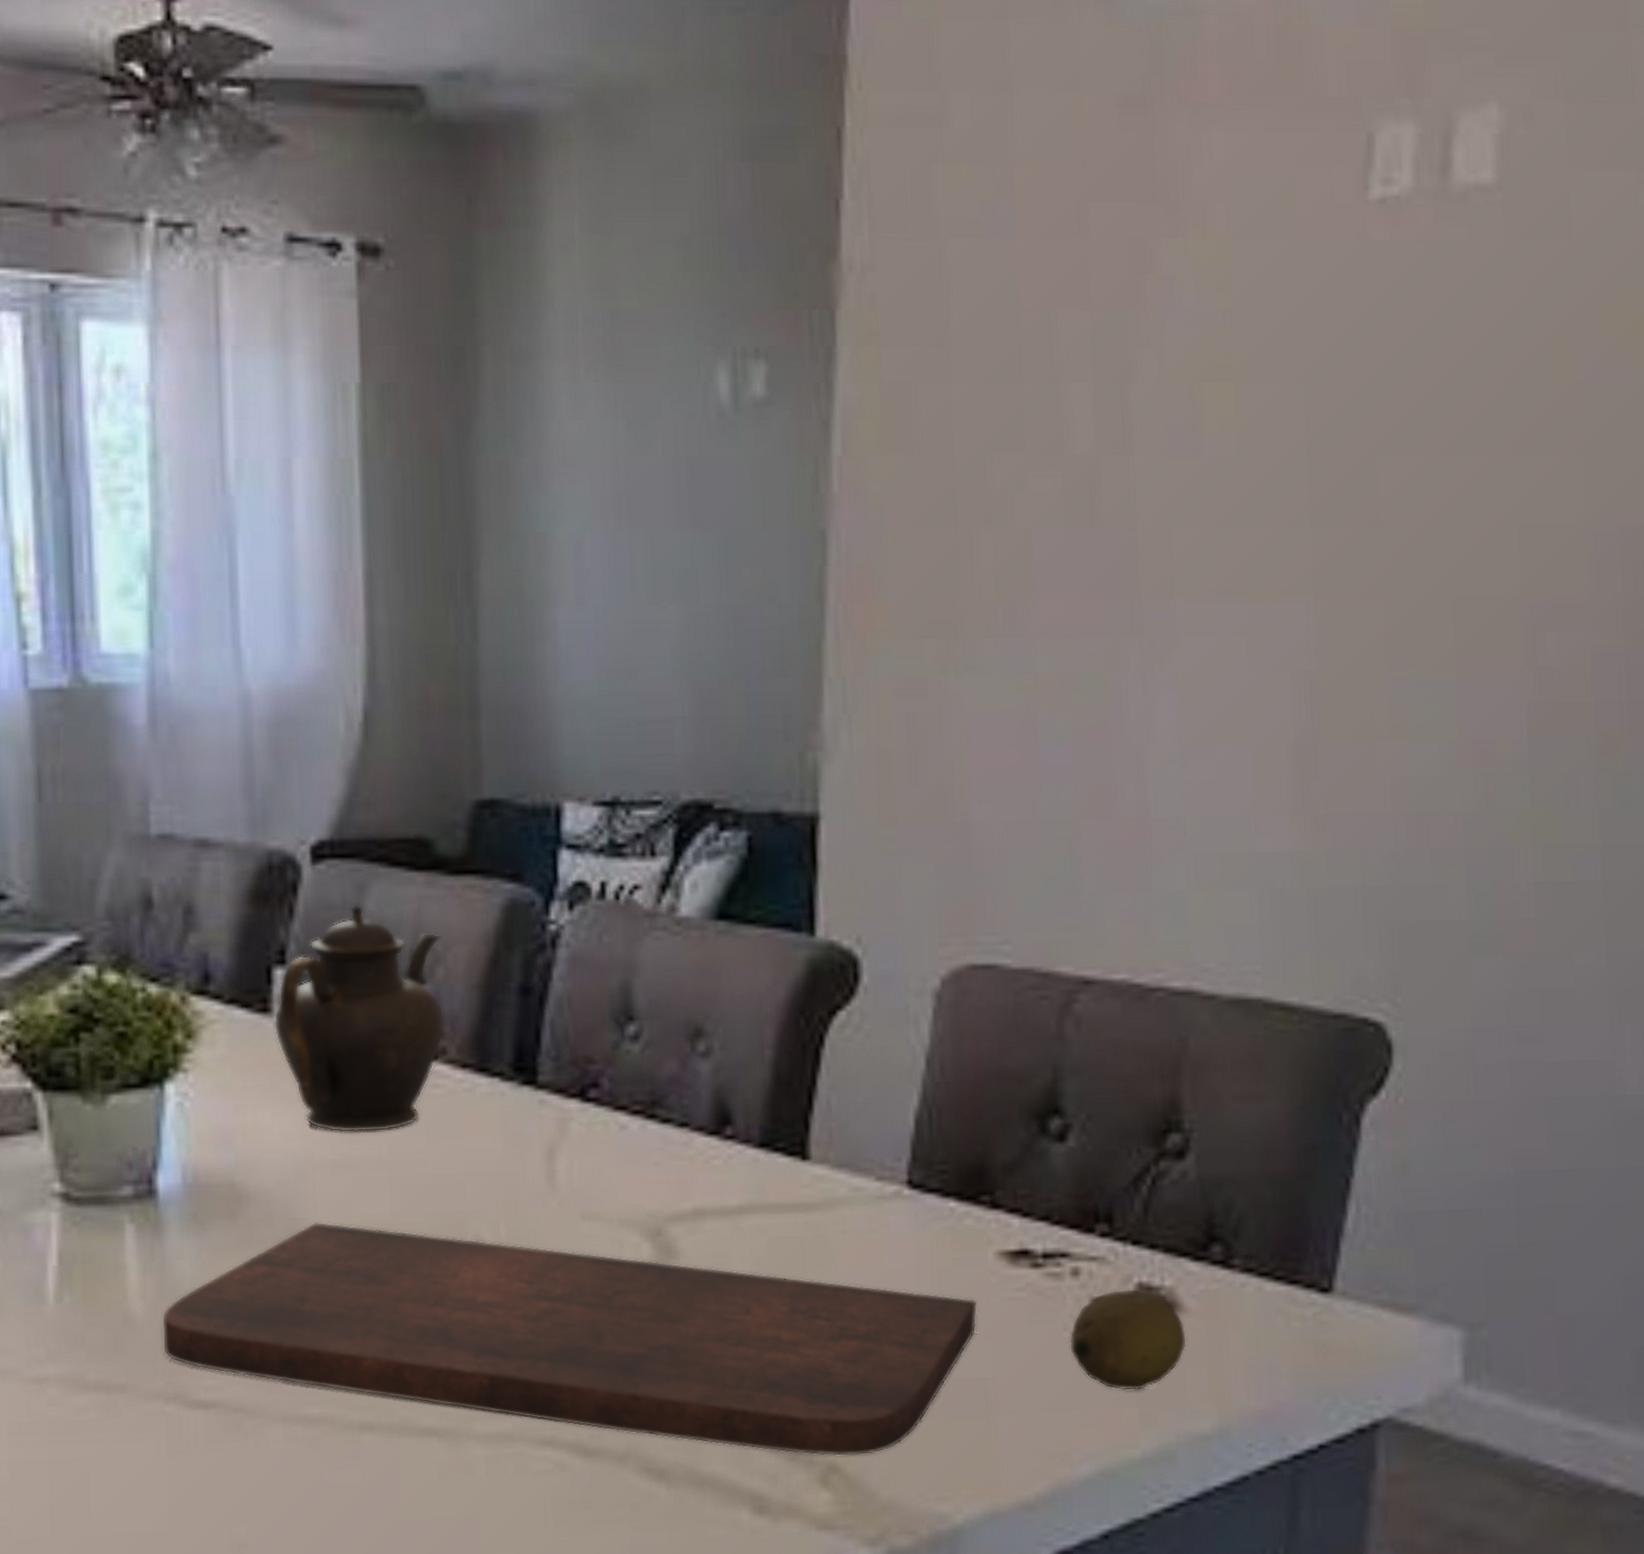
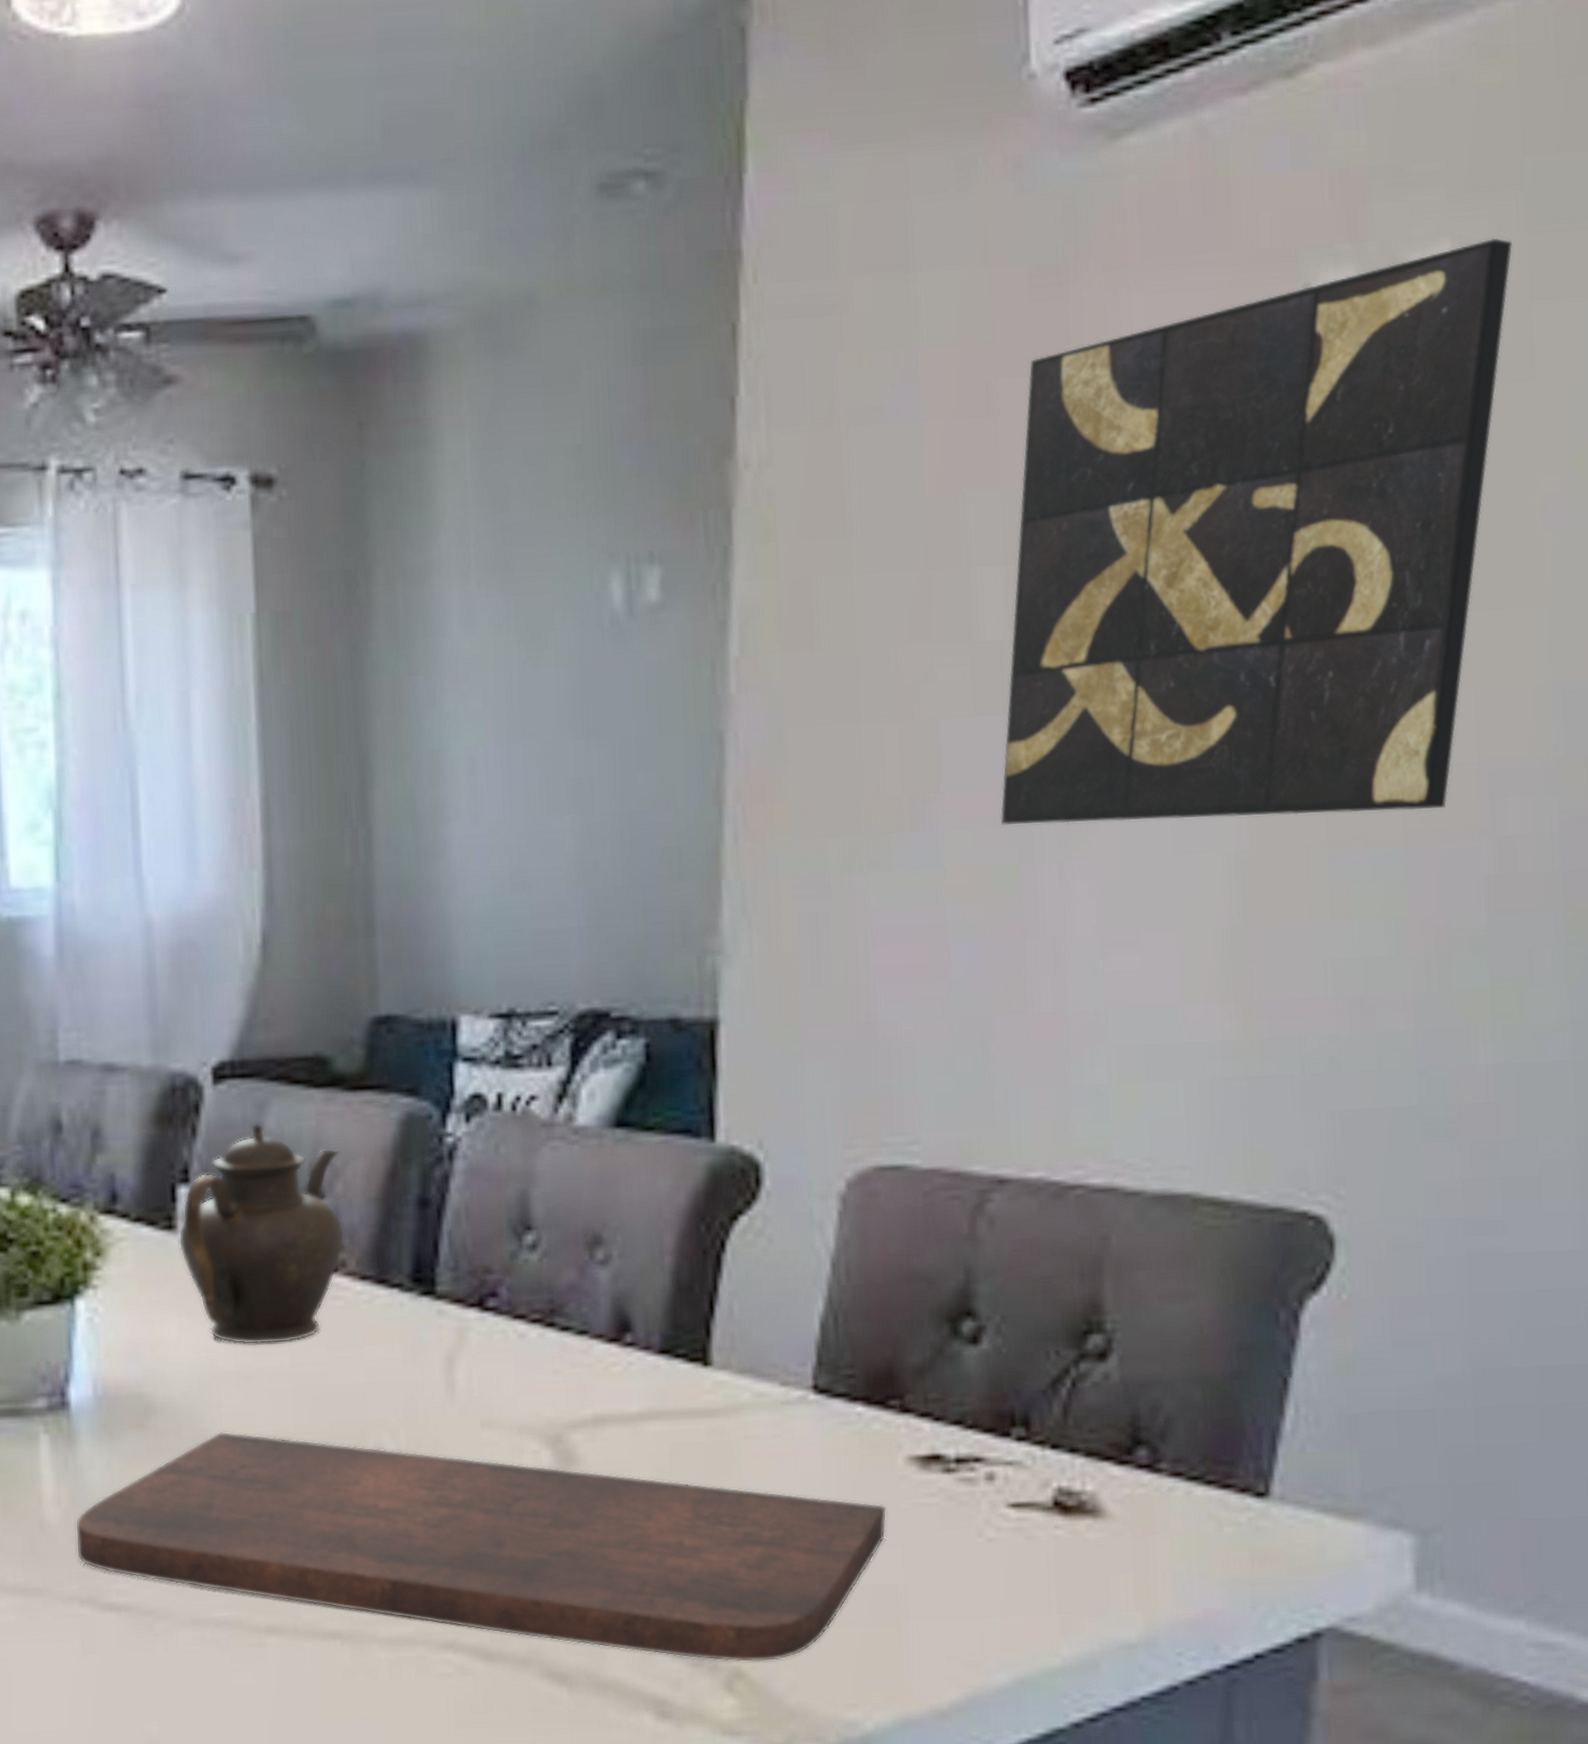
fruit: present [1069,1288,1187,1391] -> none [984,1493,1111,1598]
wall art: none [1088,104,1553,639] -> present [1000,237,1513,826]

